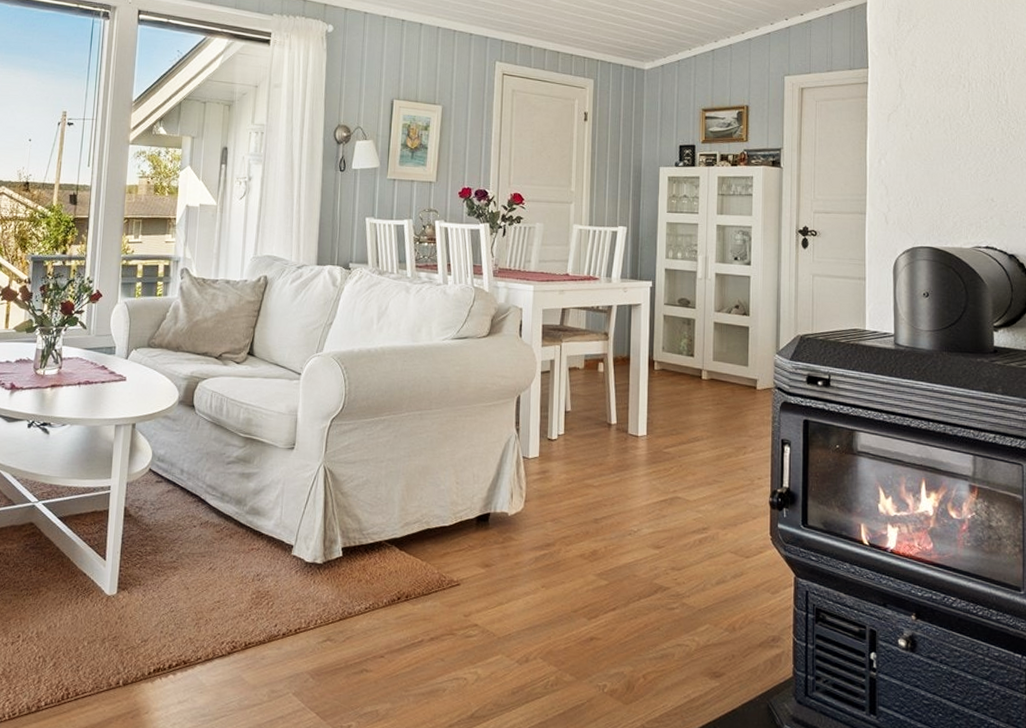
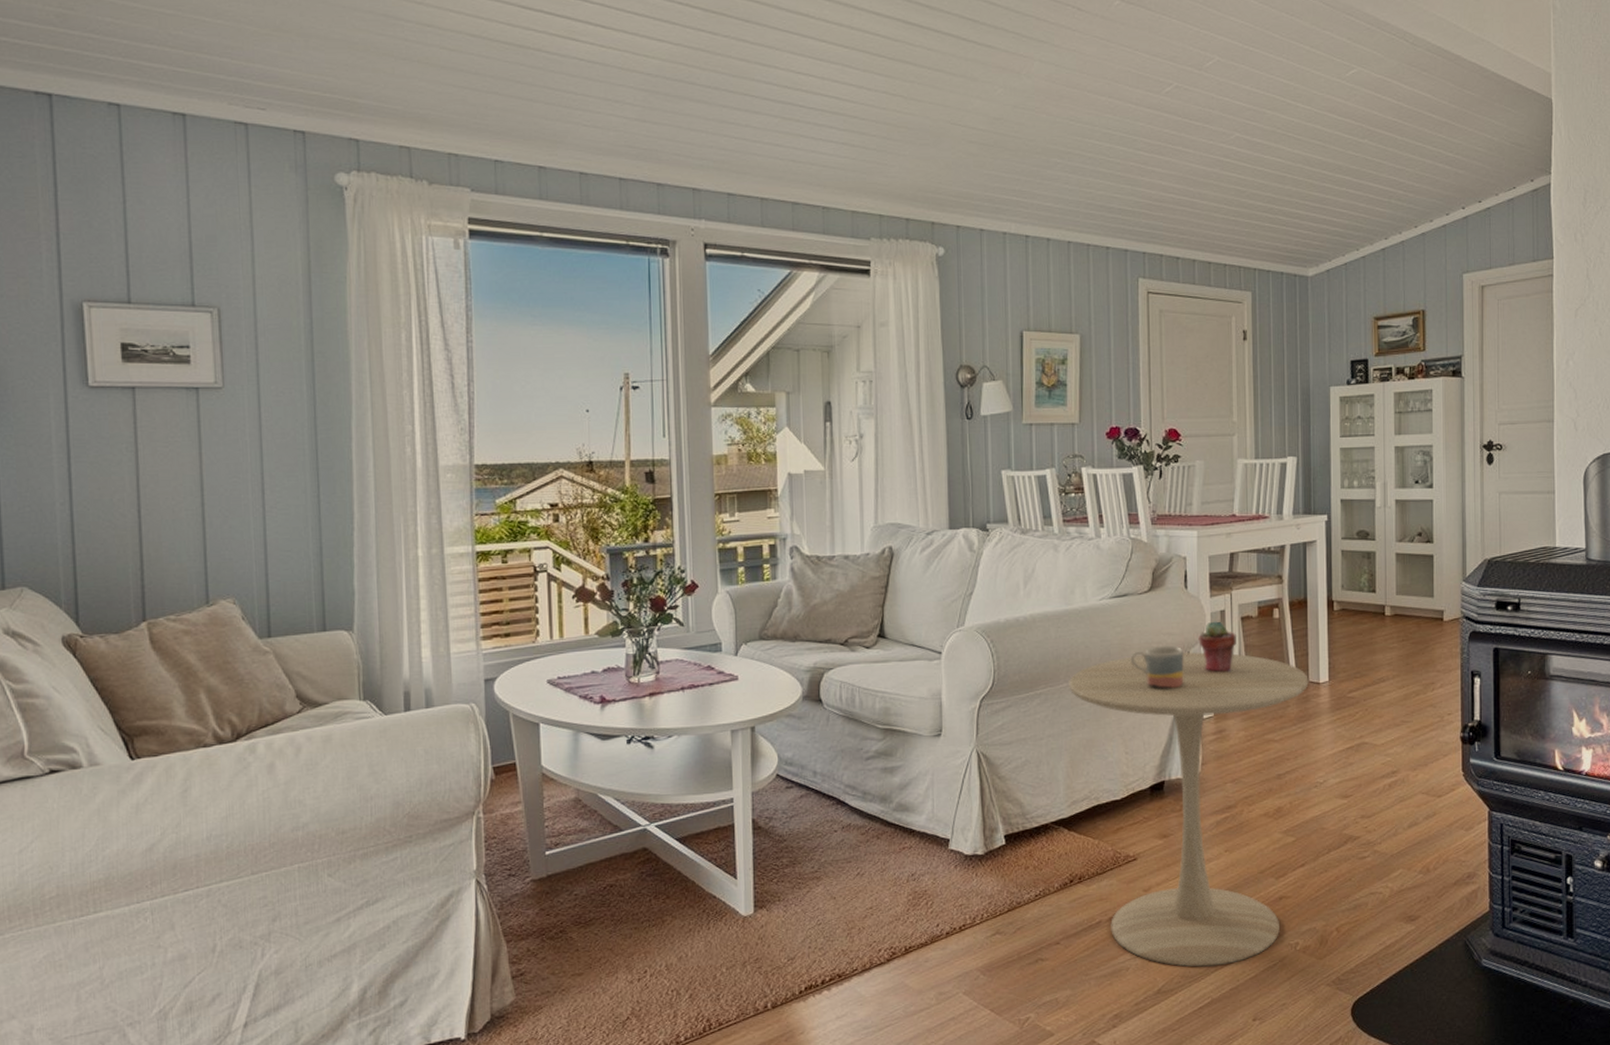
side table: none [409,393,628,698] -> present [1068,651,1309,967]
mug: none [466,386,515,428] -> present [1130,645,1184,689]
potted succulent: none [529,369,564,418] -> present [1198,621,1236,673]

